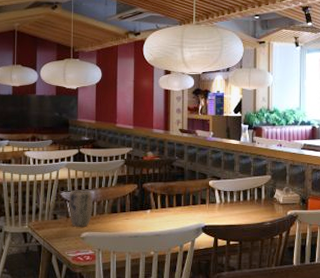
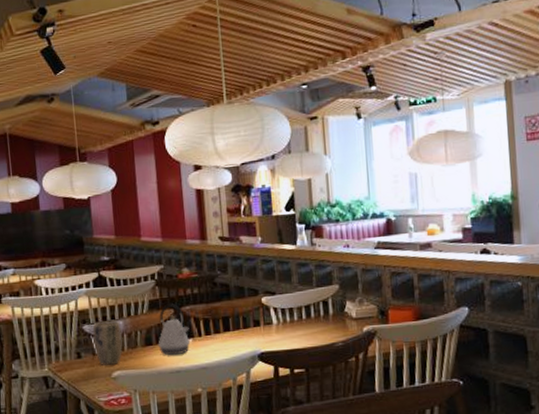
kettle: none [121,180,149,223] -> present [158,304,190,356]

